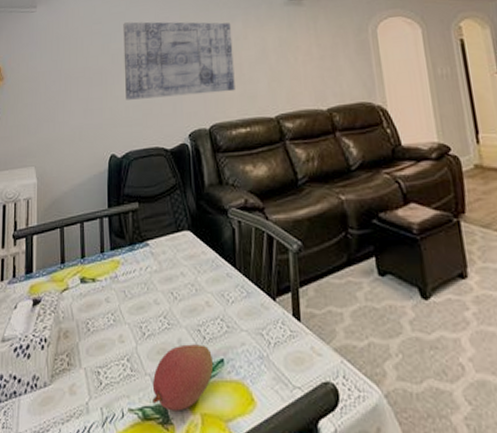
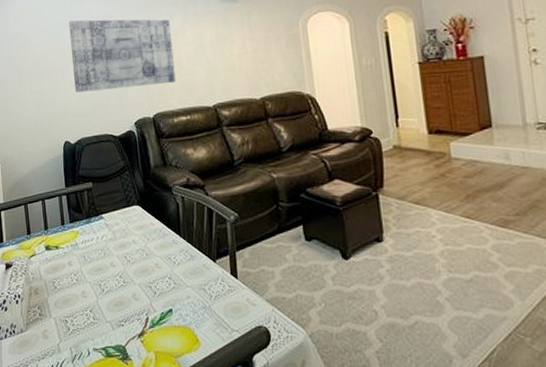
fruit: present [152,344,214,411] -> none [112,298,164,350]

